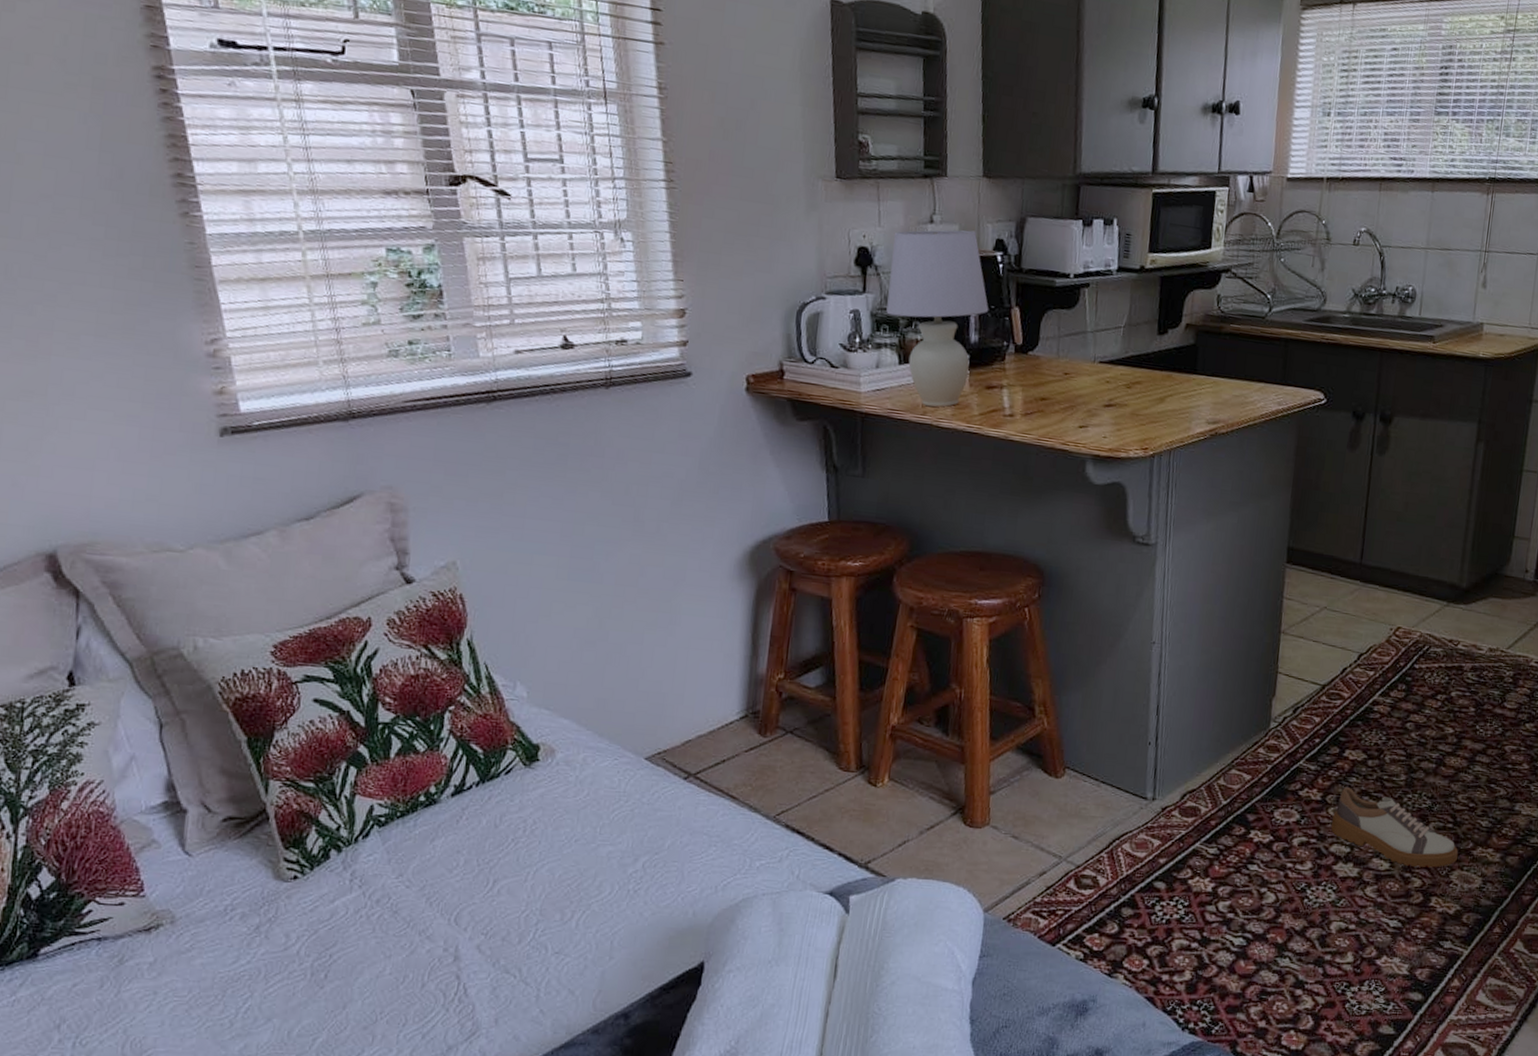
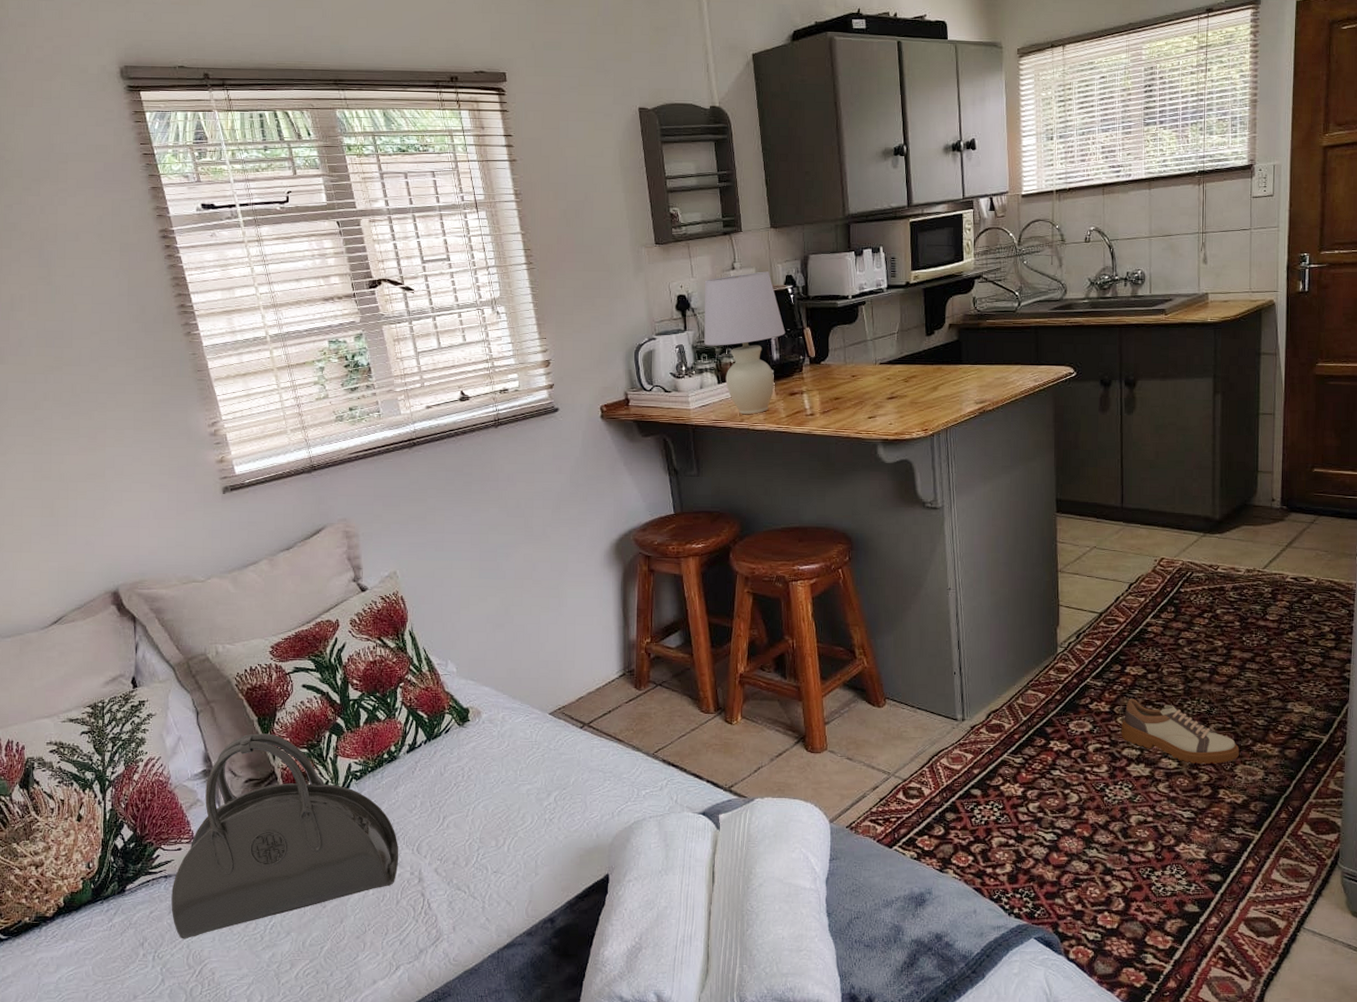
handbag: none [103,758,431,1022] -> present [171,733,399,939]

